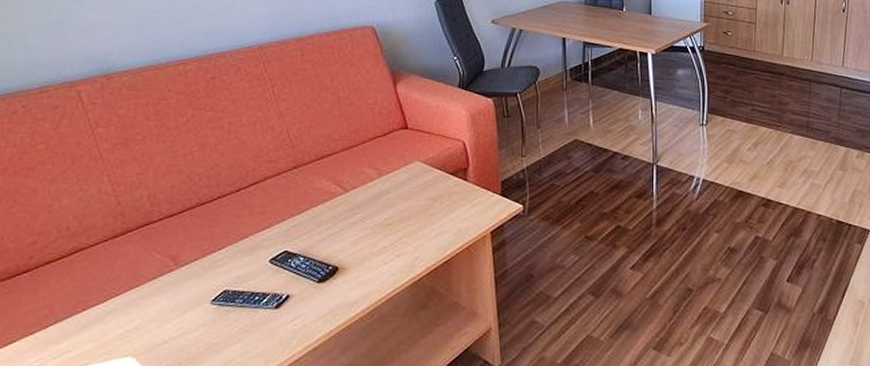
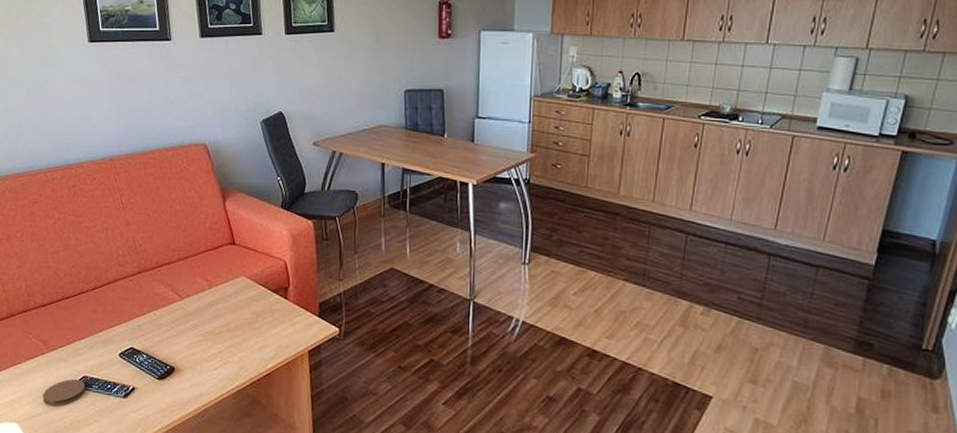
coaster: none [169,294,227,332] -> present [42,379,86,407]

